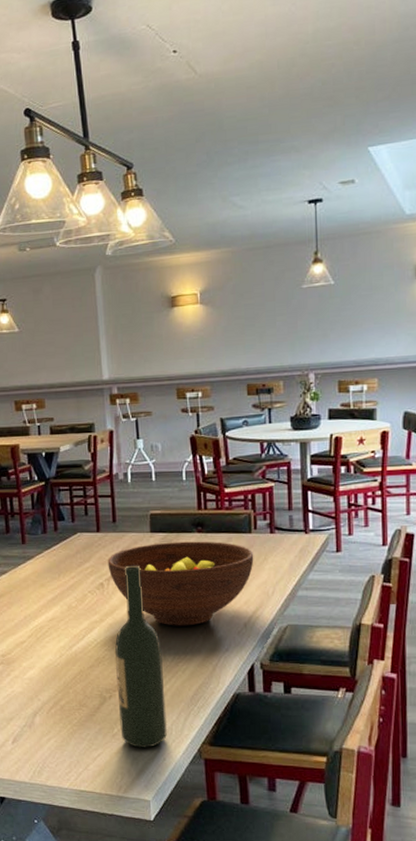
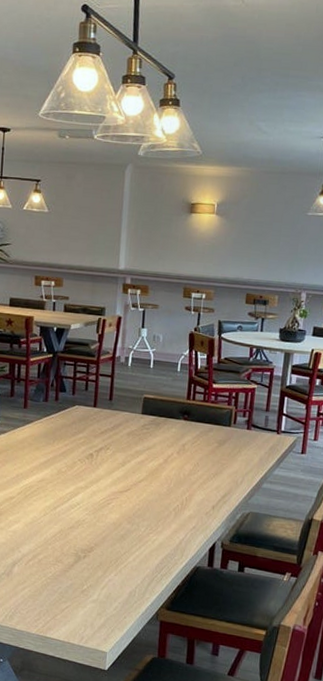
fruit bowl: present [107,541,254,626] -> none [99,424,230,502]
wine bottle: present [115,565,168,748] -> none [89,441,137,606]

